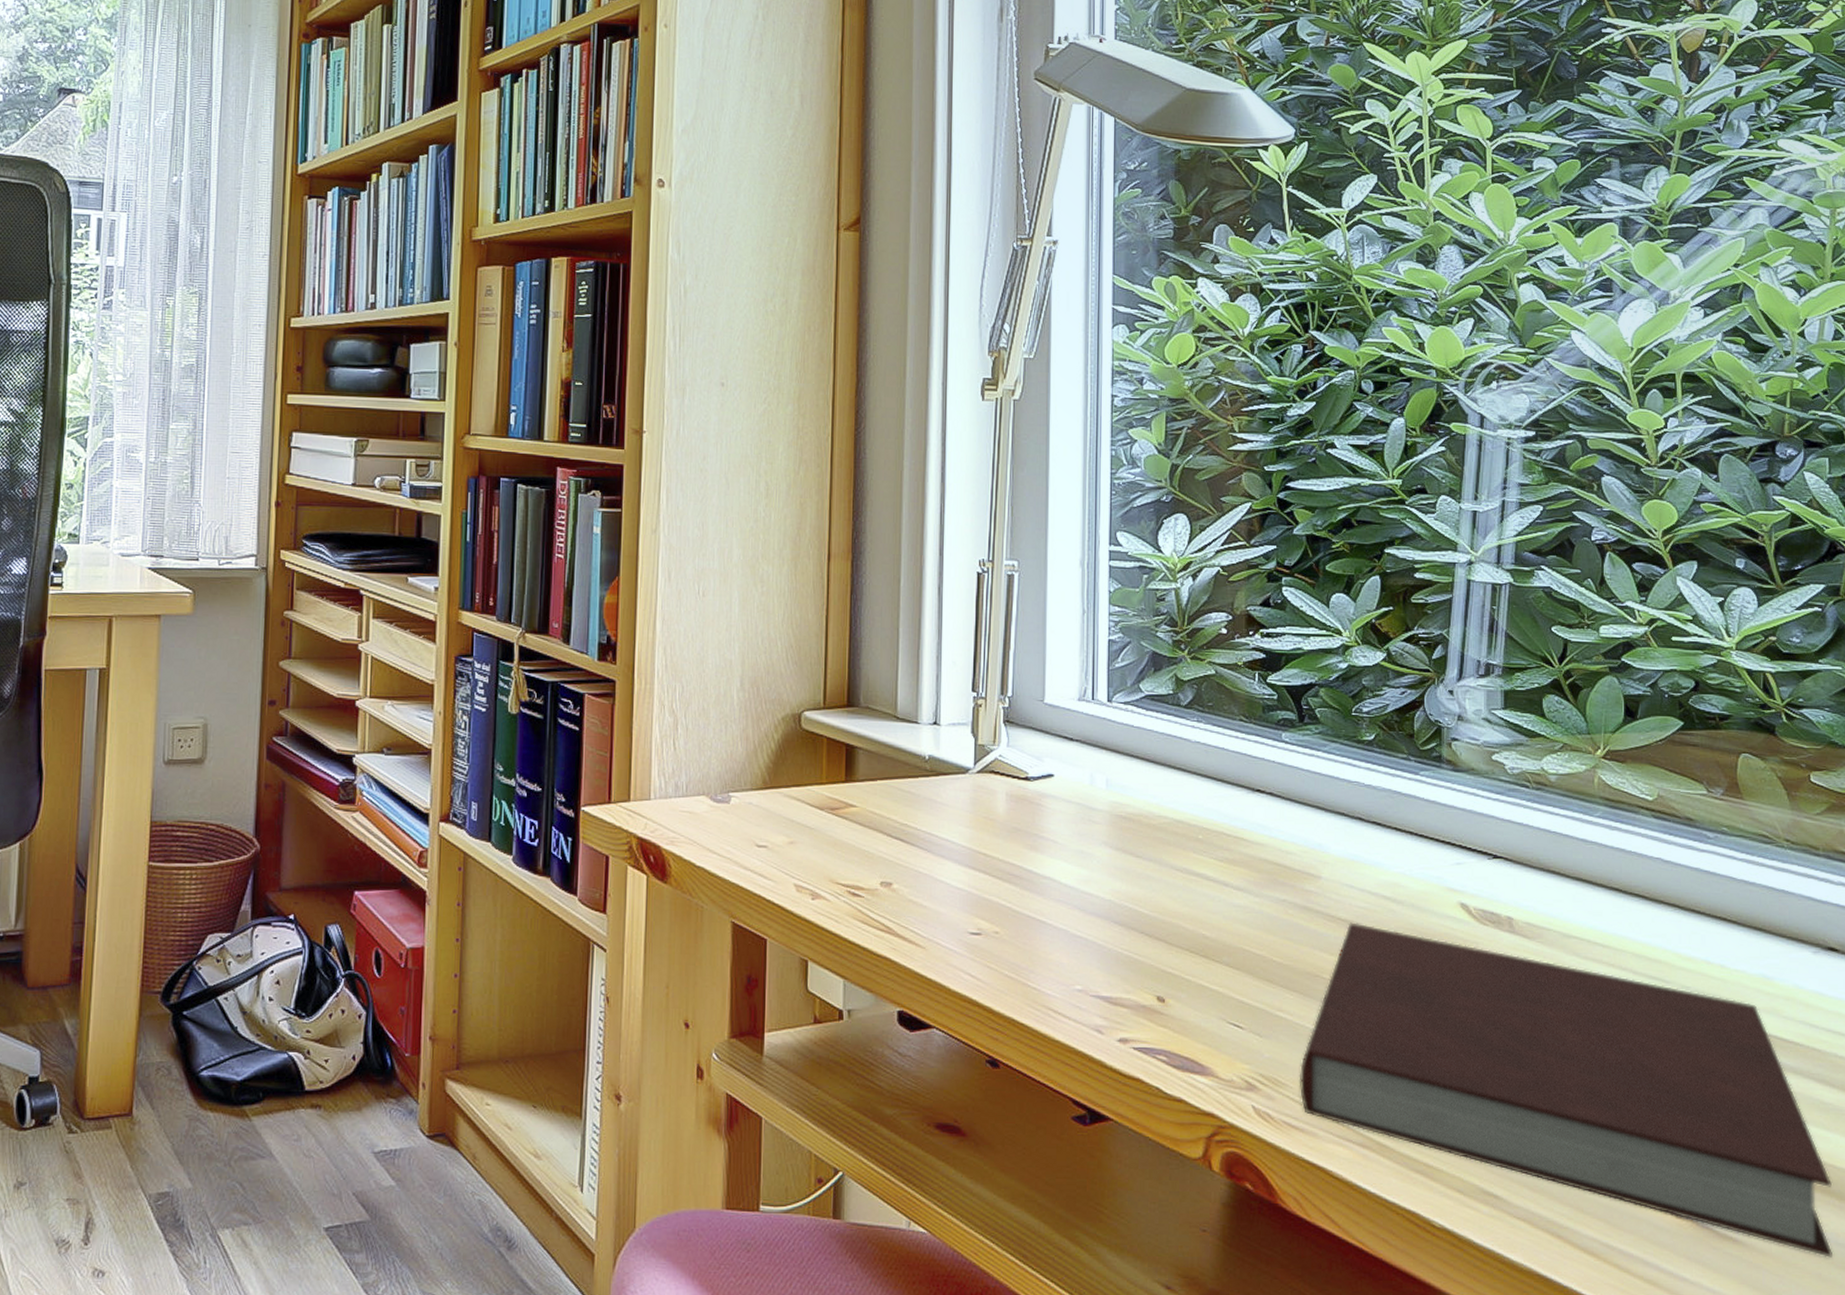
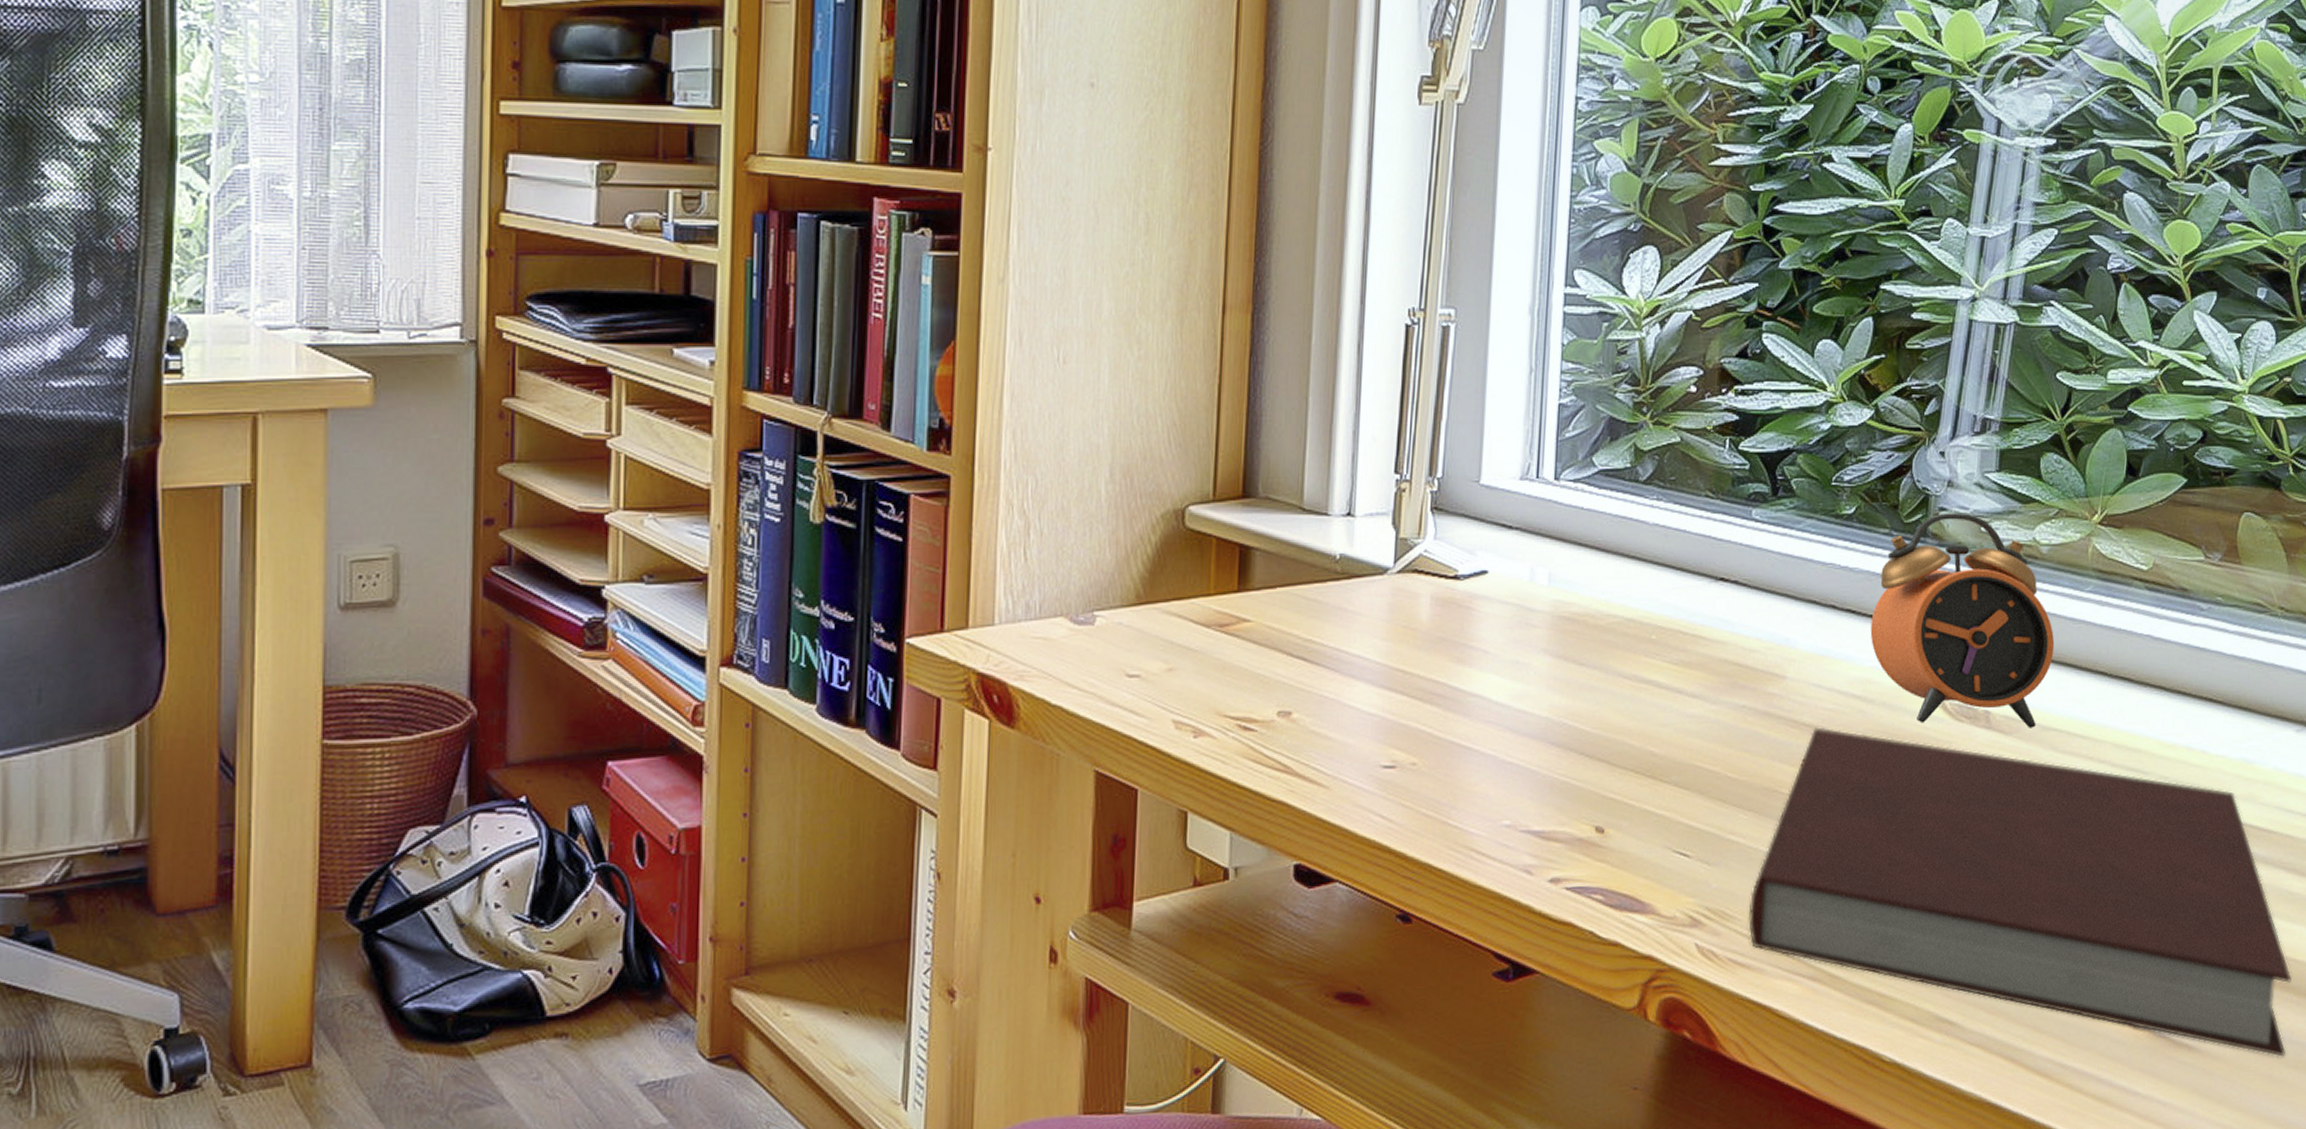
alarm clock: none [1395,742,1569,935] -> present [1870,513,2055,728]

